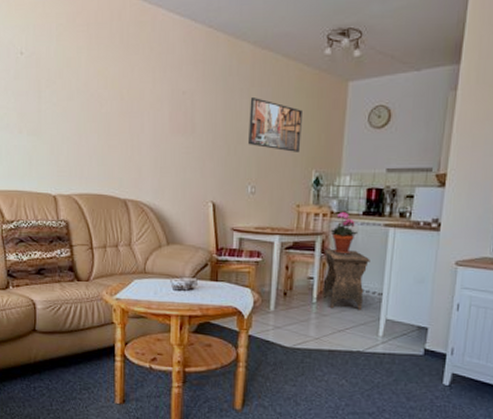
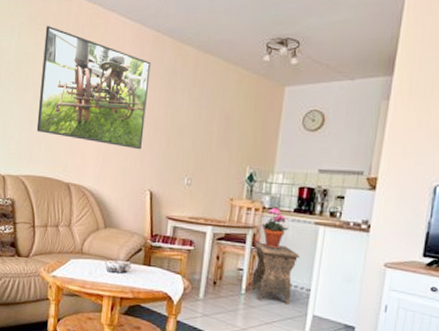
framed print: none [86,27,205,159] -> present [36,26,151,150]
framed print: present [249,98,302,152] -> none [187,97,240,149]

